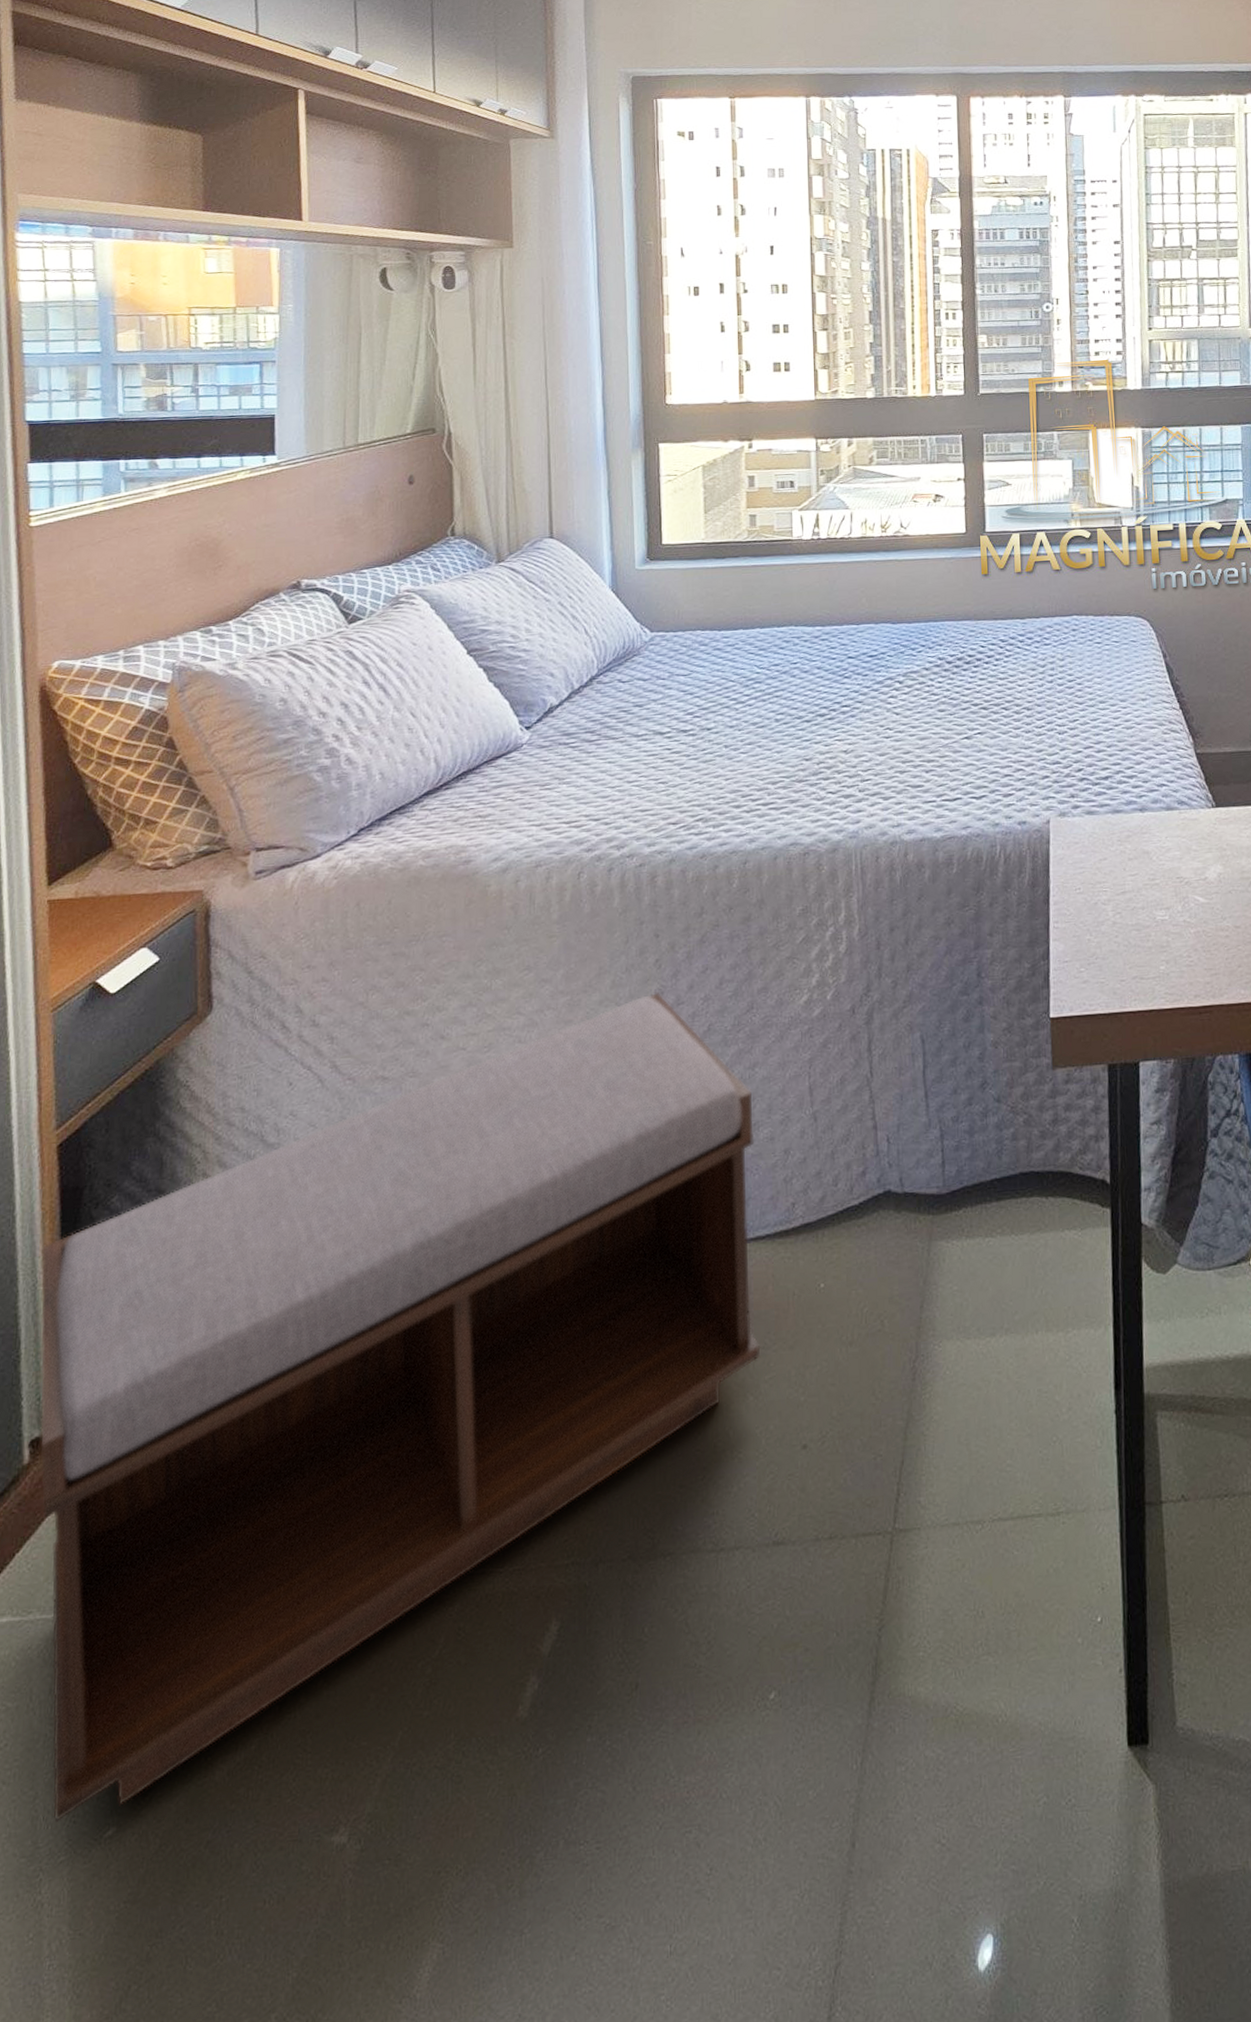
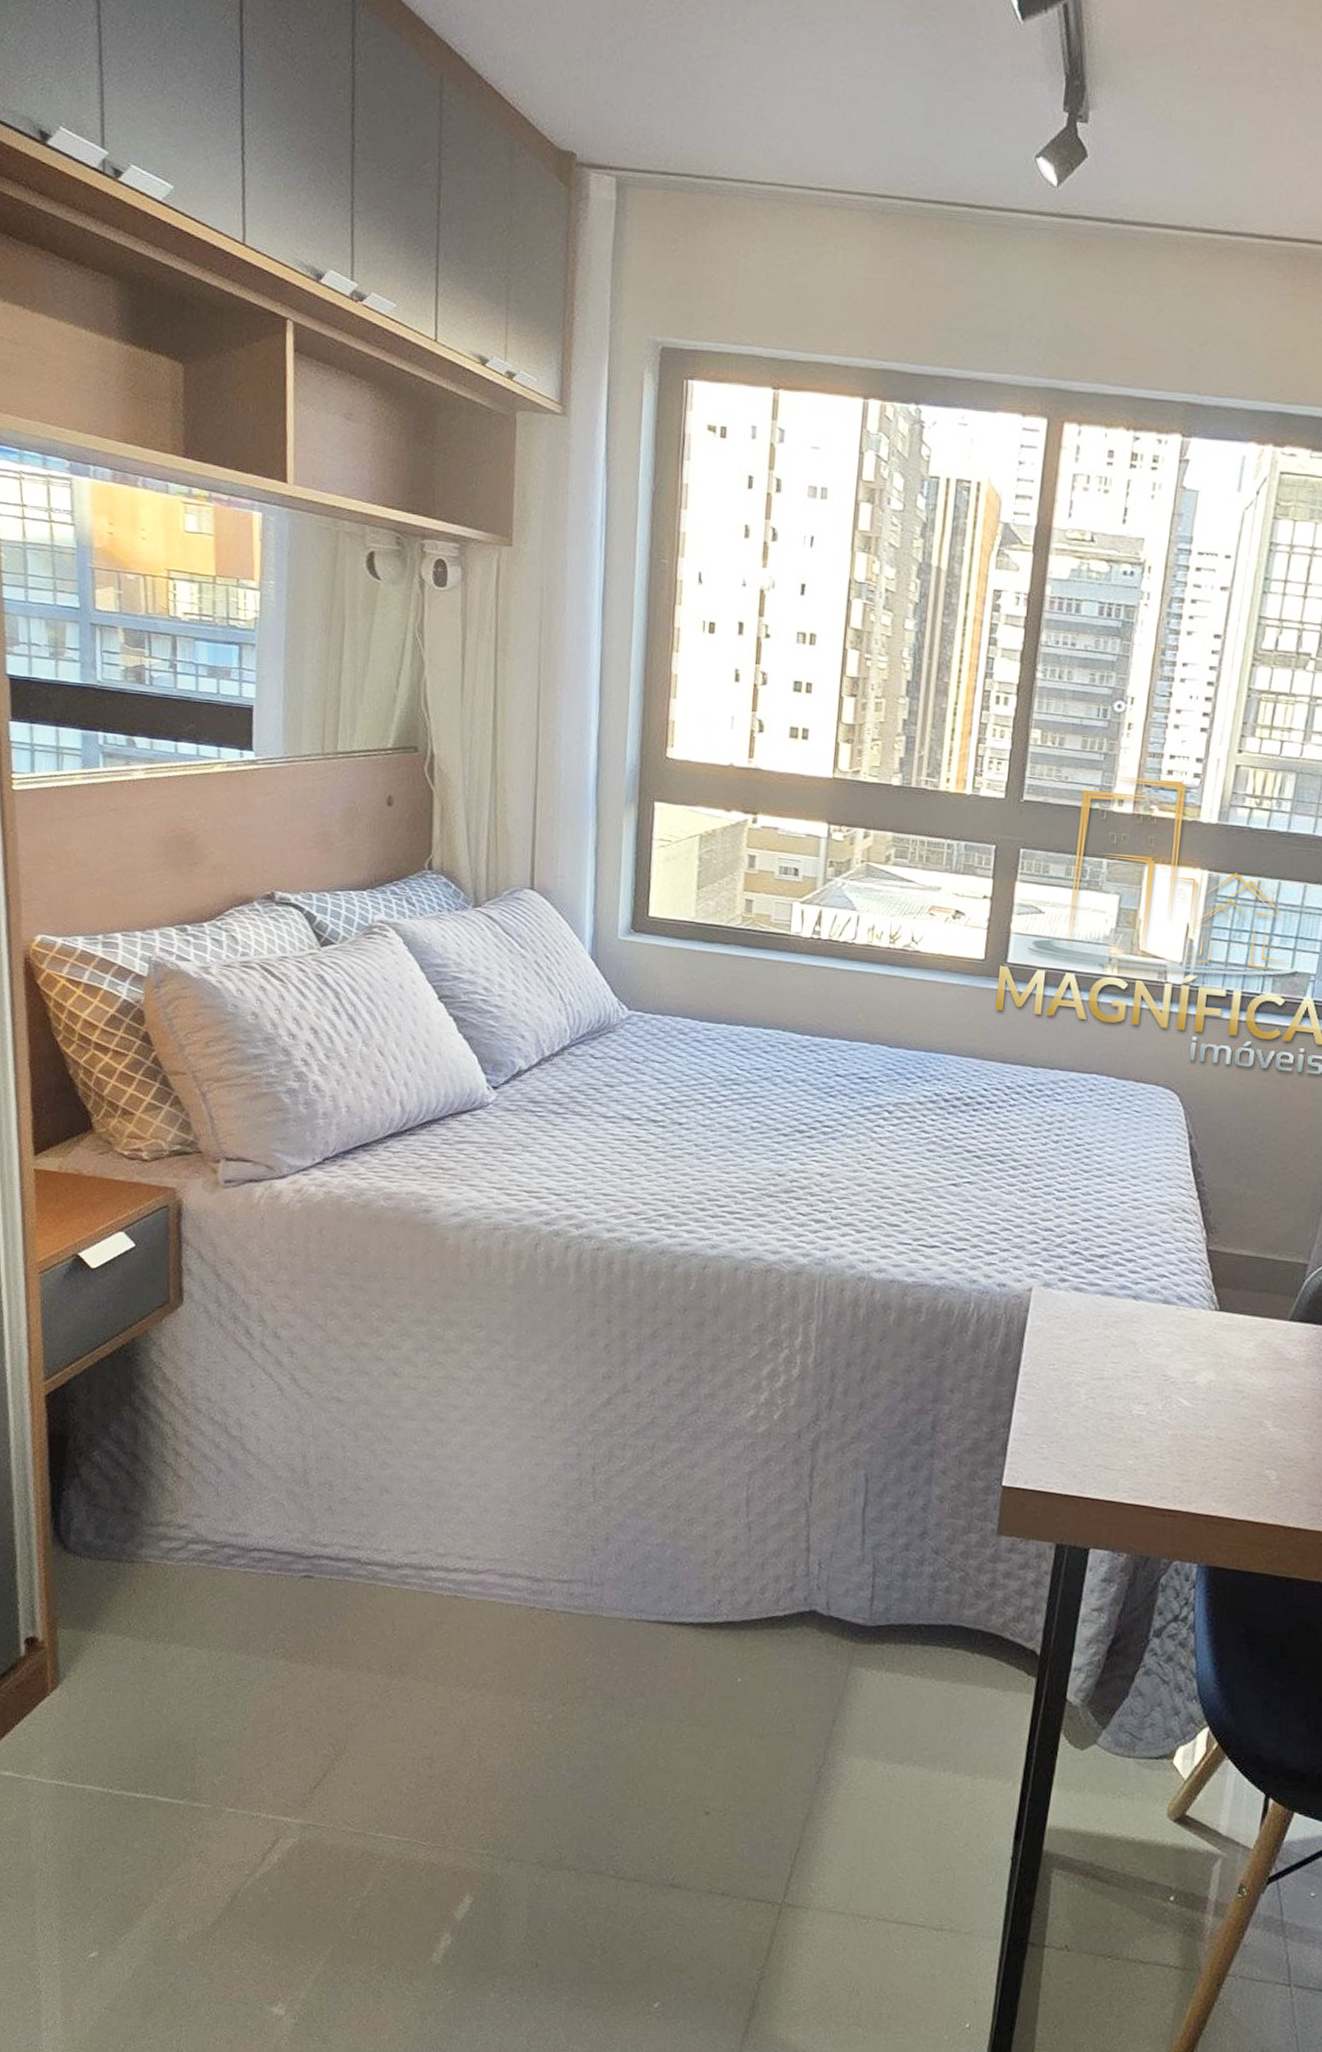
bench: present [40,992,761,1822] -> none [33,1375,689,1938]

